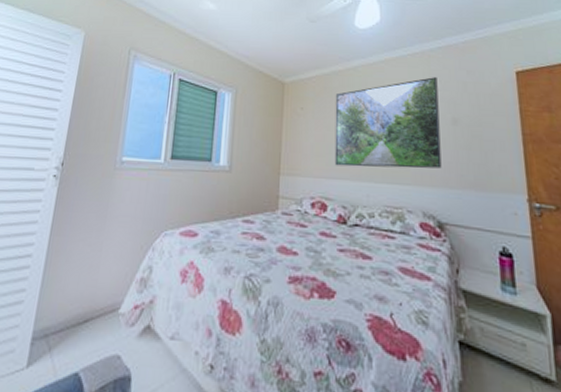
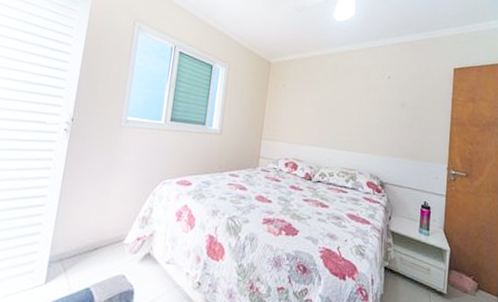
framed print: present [334,77,442,169] -> none [306,67,394,141]

